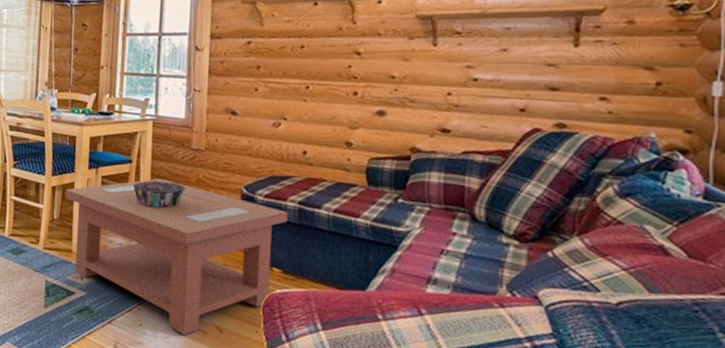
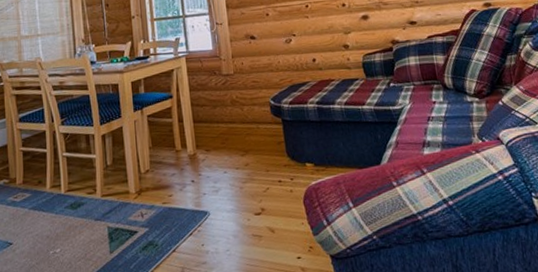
coffee table: present [64,178,288,336] -> none [115,106,311,245]
decorative bowl: present [132,180,187,209] -> none [176,108,224,135]

